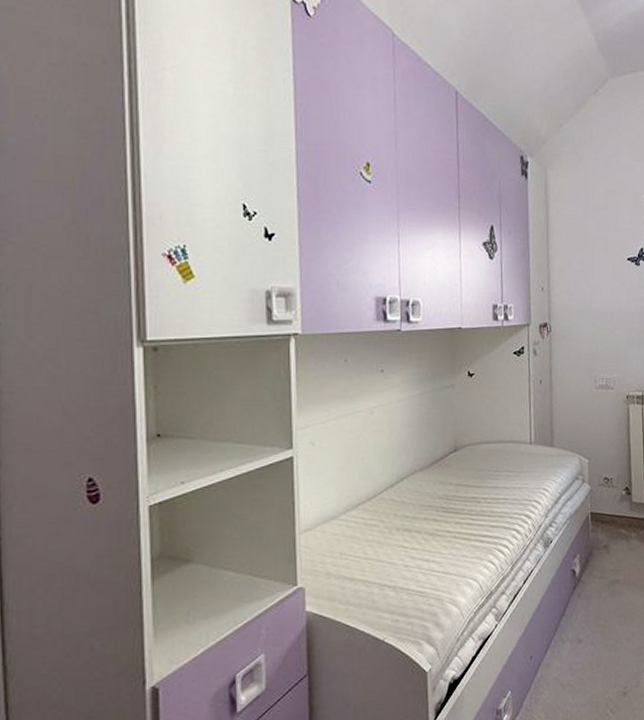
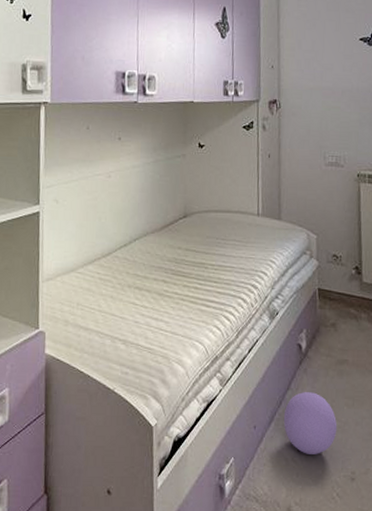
ball: none [559,615,610,677] -> present [283,392,338,454]

